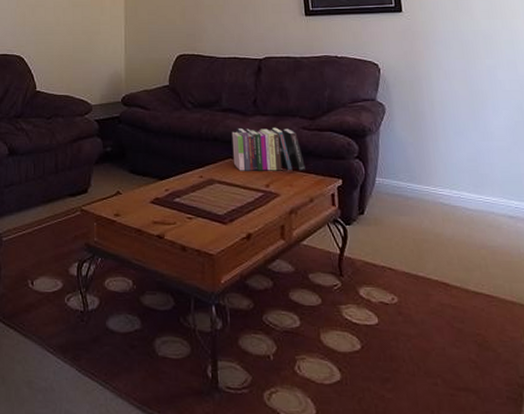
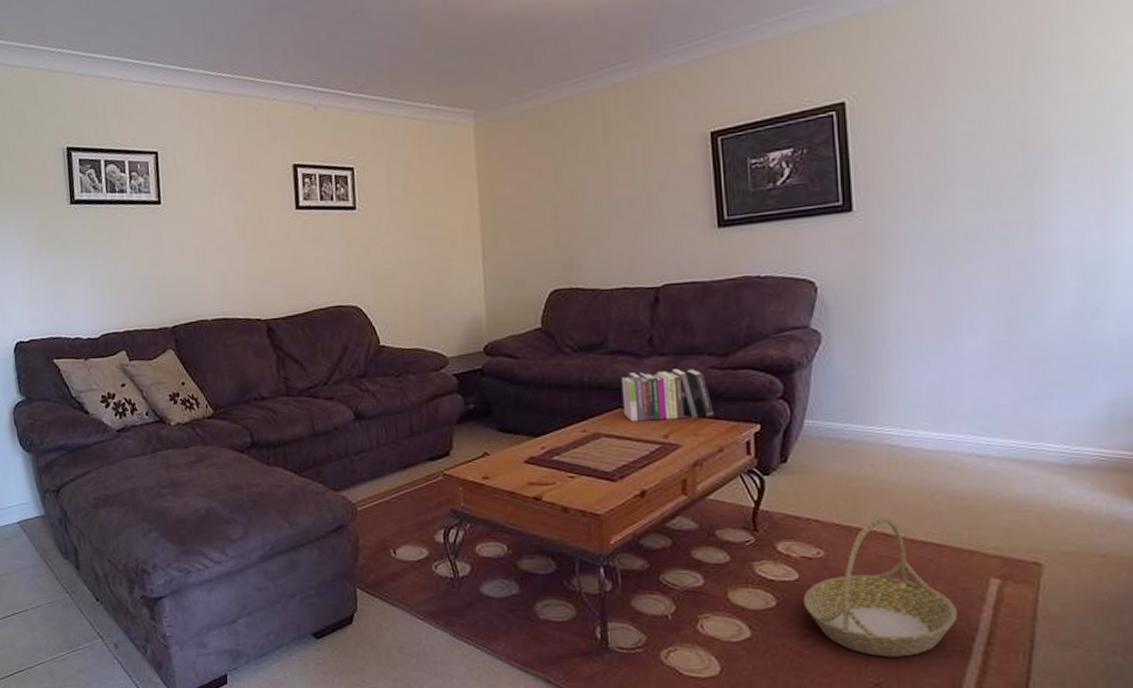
basket: none [382,267,509,403] -> present [803,516,958,657]

